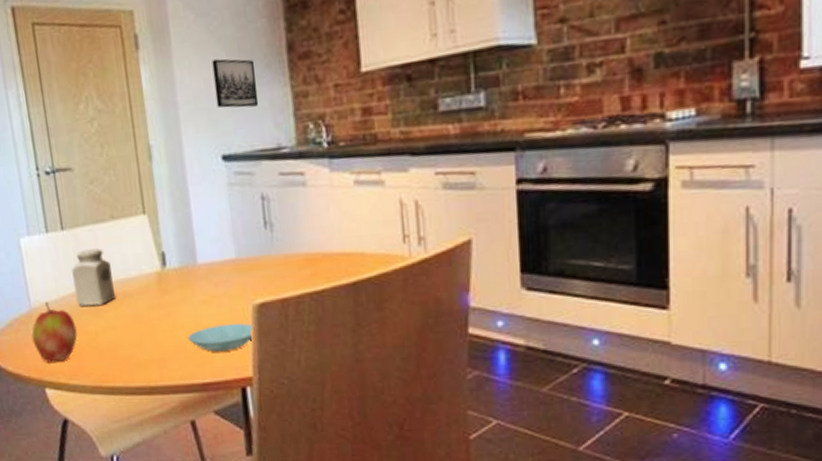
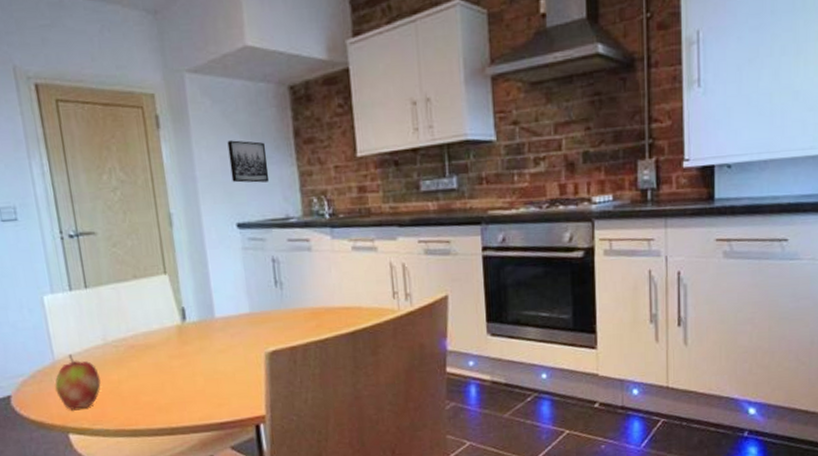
salt shaker: present [72,247,115,307] -> none [95,304,138,358]
saucer: present [187,323,255,352] -> none [206,369,267,395]

